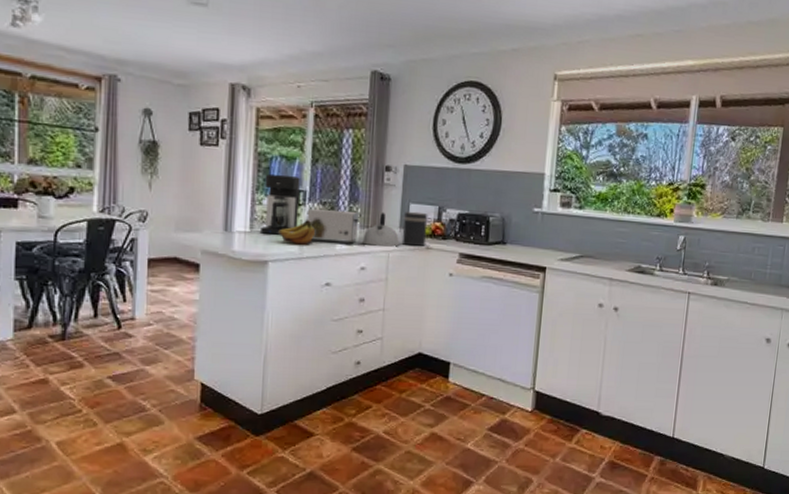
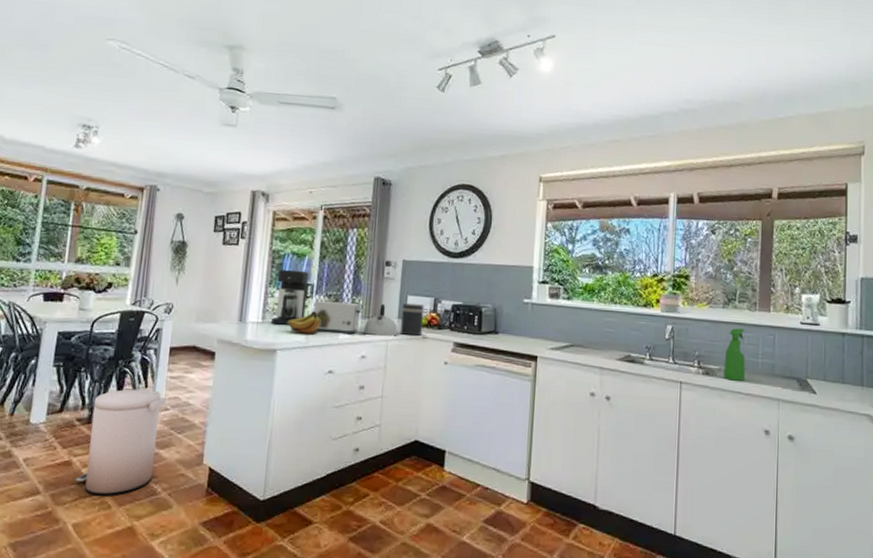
pedal bin: none [54,303,149,414] -> present [75,389,167,496]
spray bottle: none [731,238,756,291] -> present [724,327,745,381]

